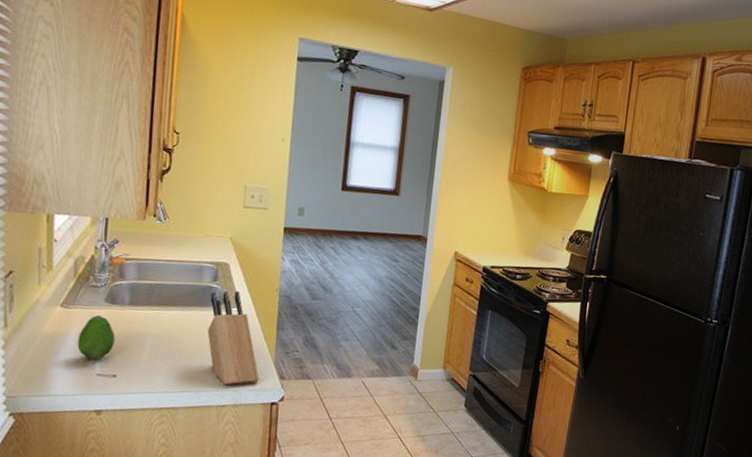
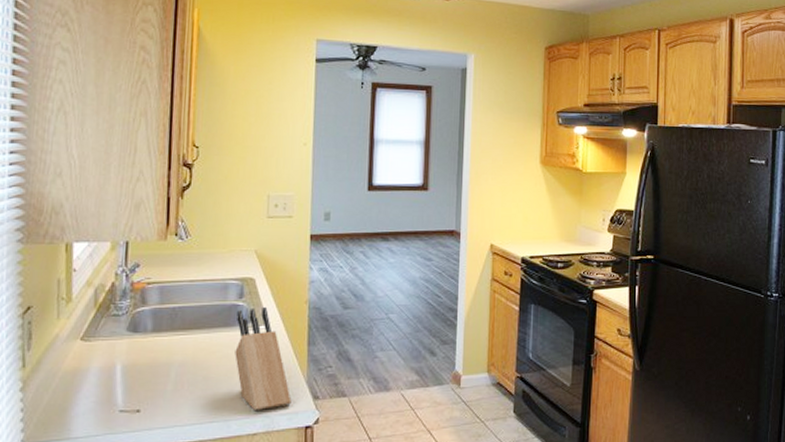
fruit: present [77,315,115,360] -> none [98,346,138,395]

